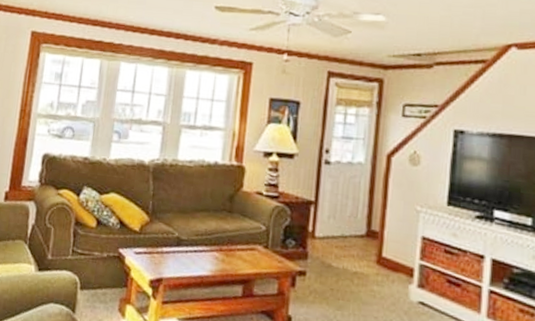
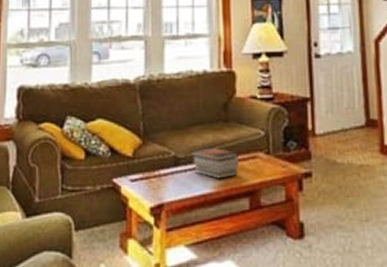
book stack: none [192,233,238,264] -> present [190,147,239,179]

